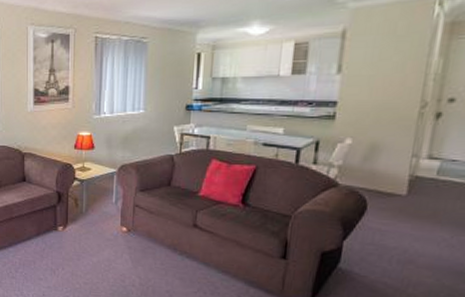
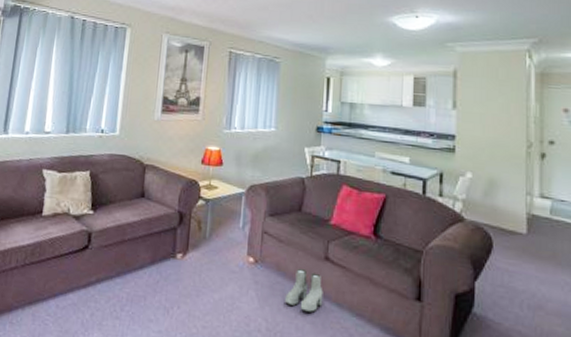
boots: none [156,234,191,270] -> present [285,268,323,312]

